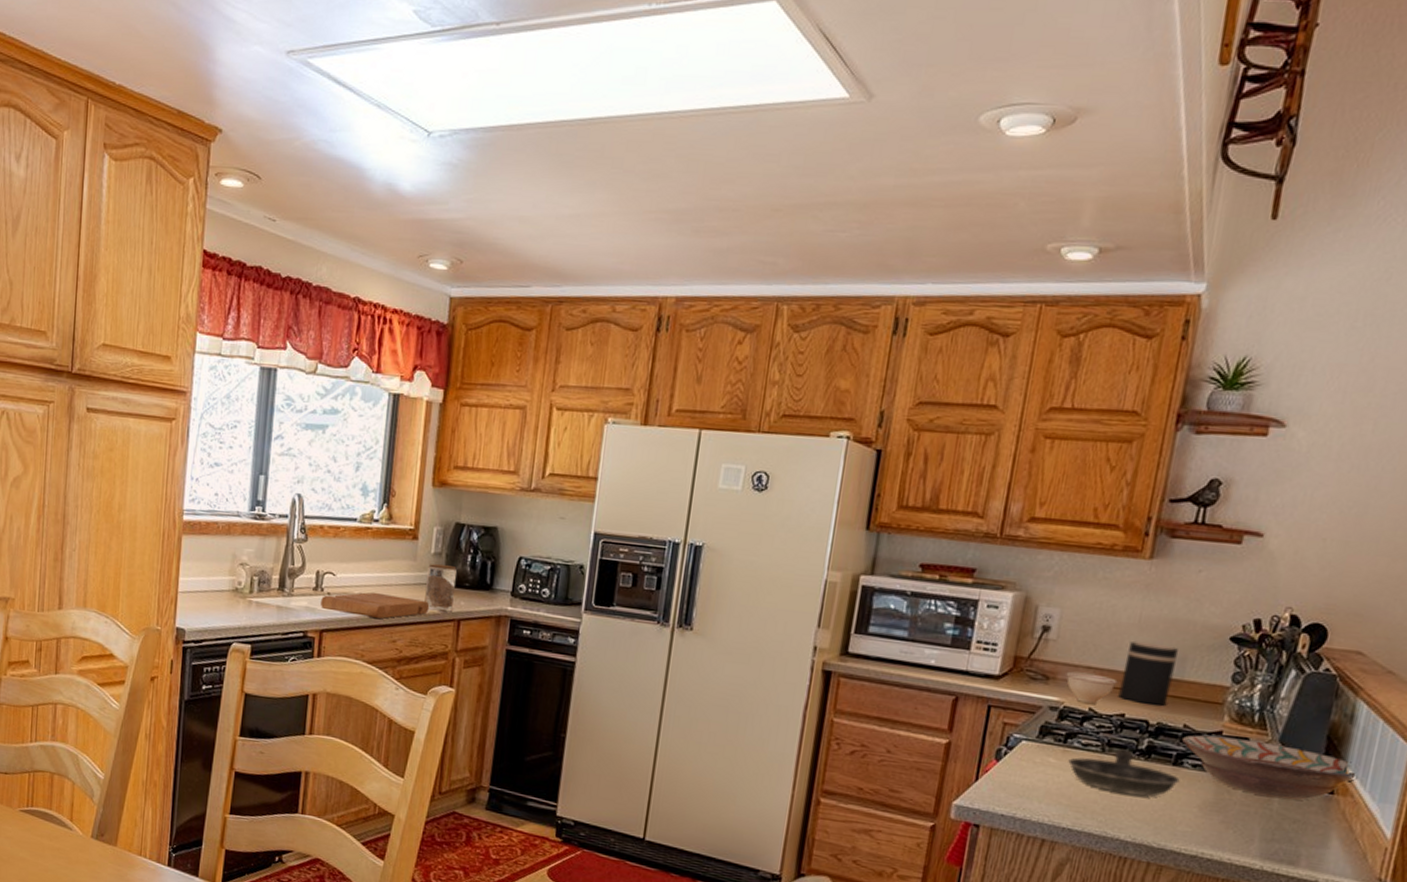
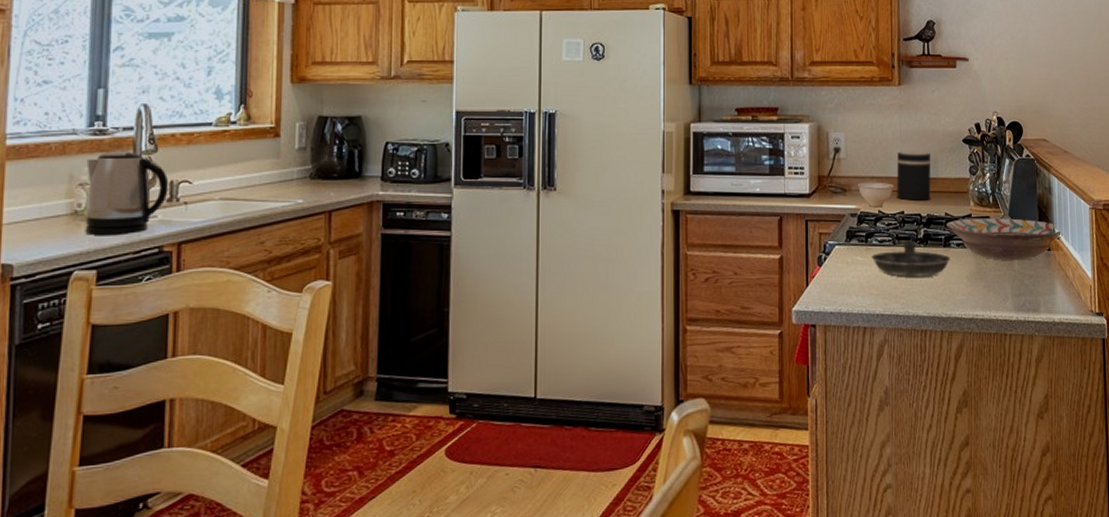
kettle: none [243,536,316,617] -> present [85,151,169,236]
cutting board: present [321,592,430,620] -> none [177,195,298,223]
jar: present [425,564,458,612] -> none [292,159,325,205]

